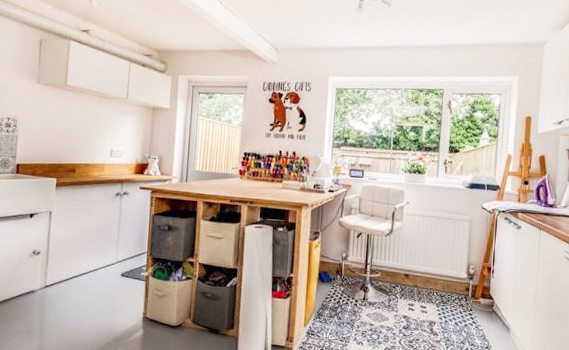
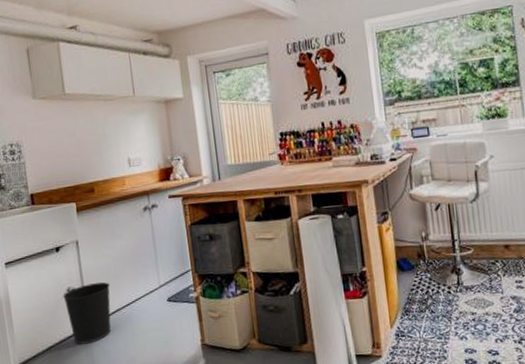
wastebasket: none [28,250,72,302] -> present [63,282,111,345]

